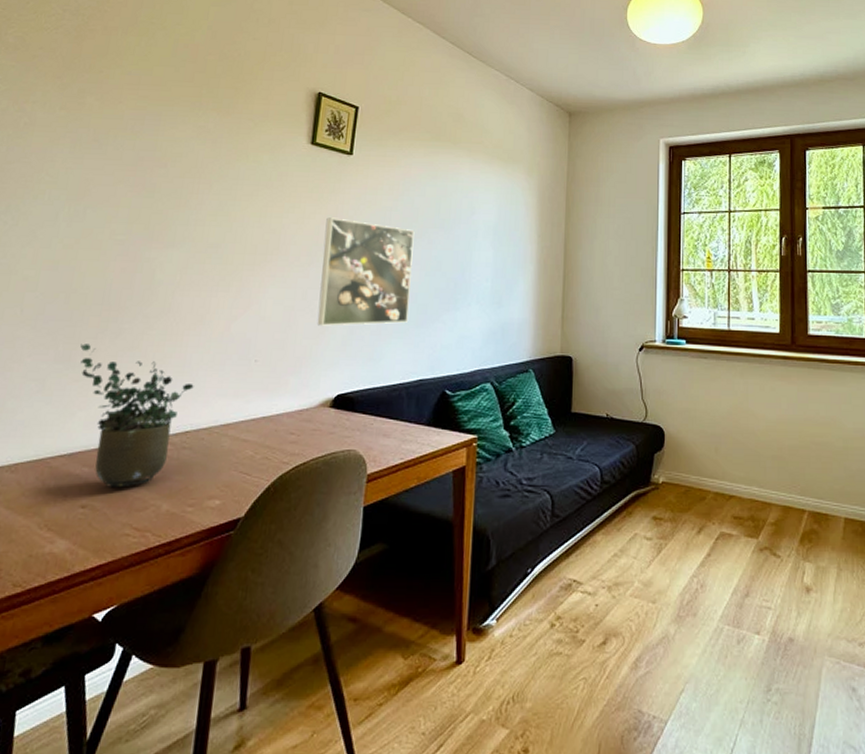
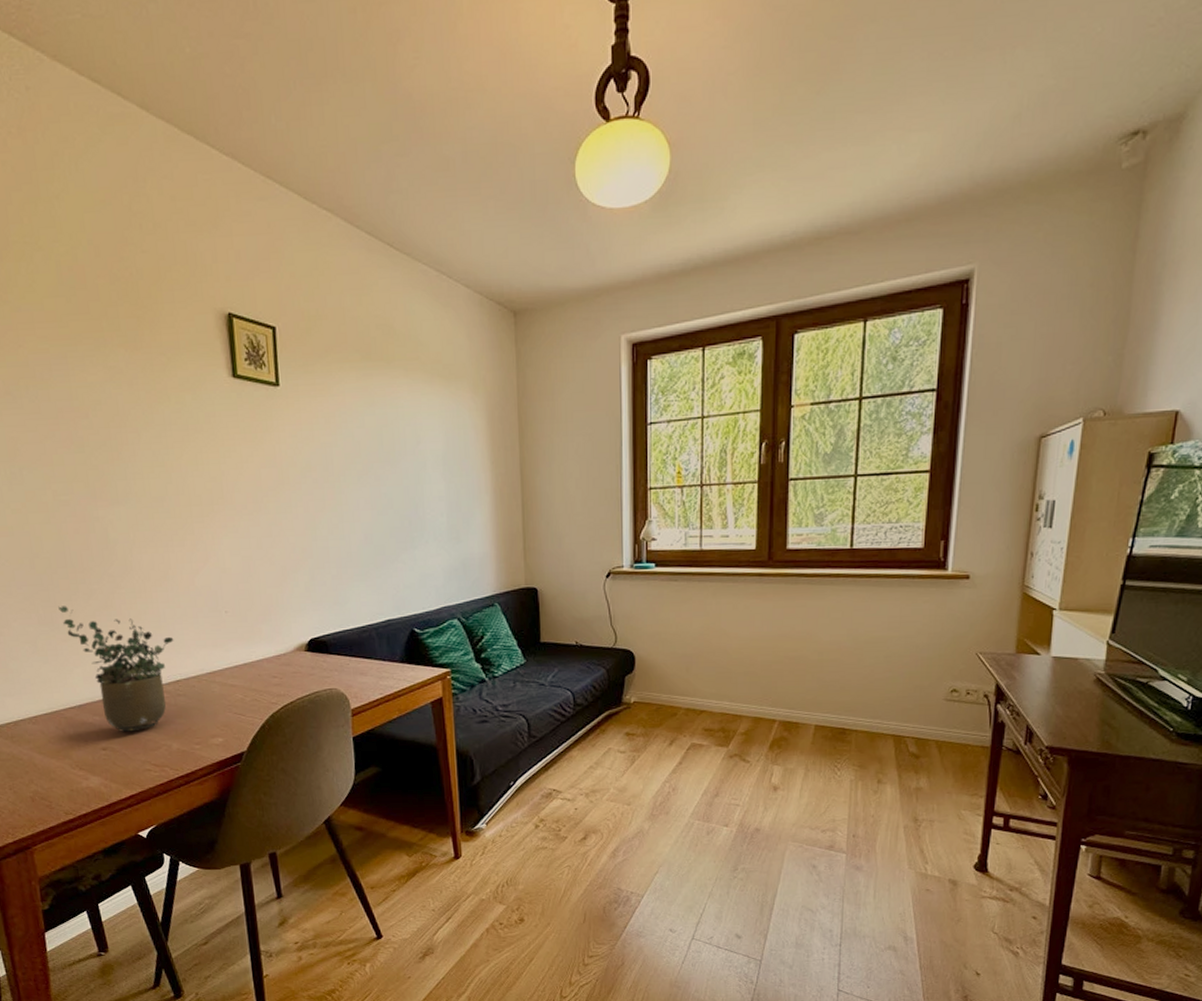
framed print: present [317,217,415,326] -> none [265,459,367,574]

